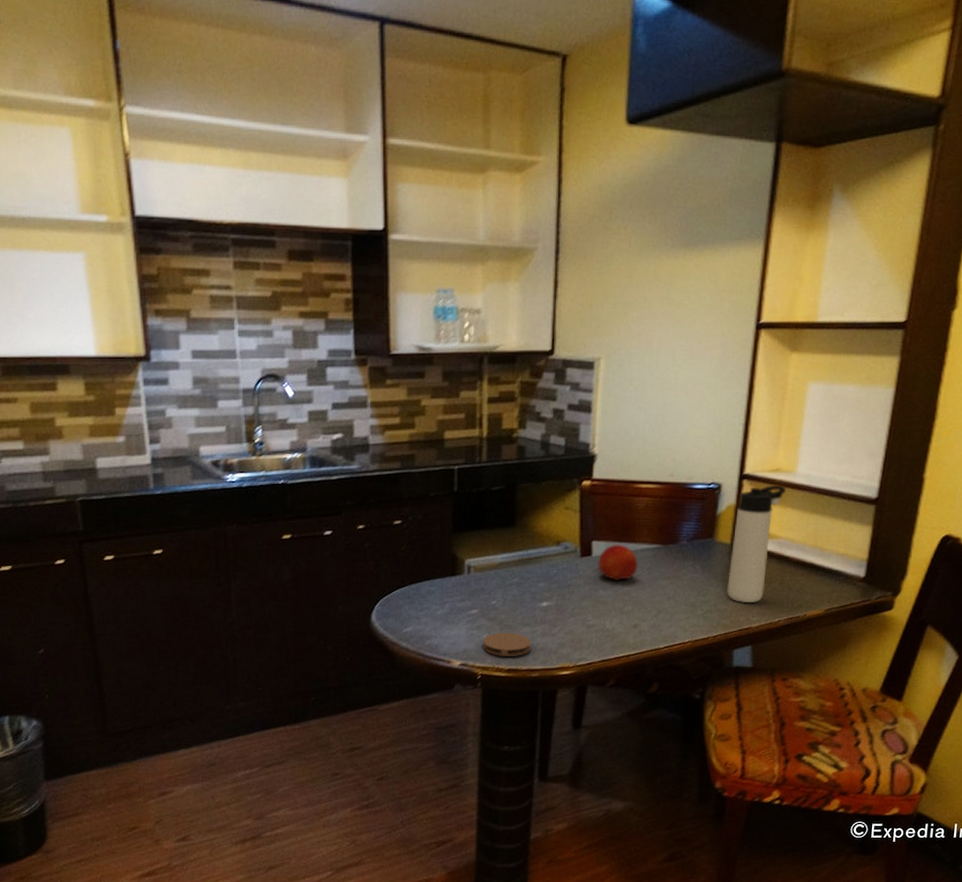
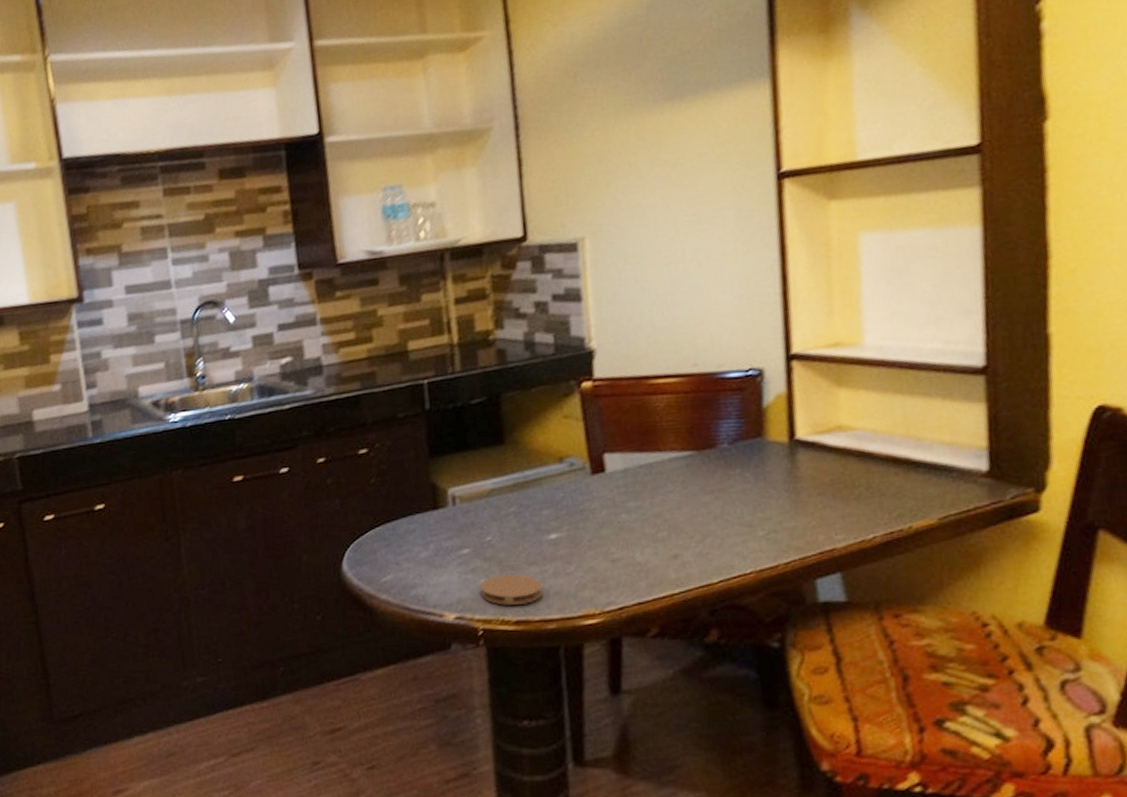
fruit: present [598,544,639,581] -> none [614,454,669,501]
thermos bottle: present [727,486,785,604] -> none [789,363,852,518]

